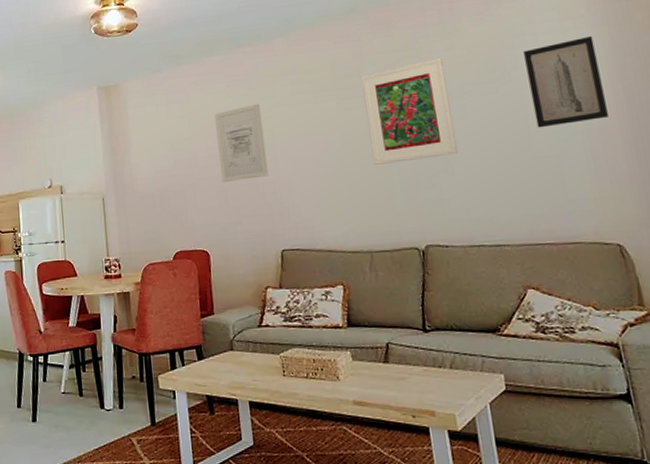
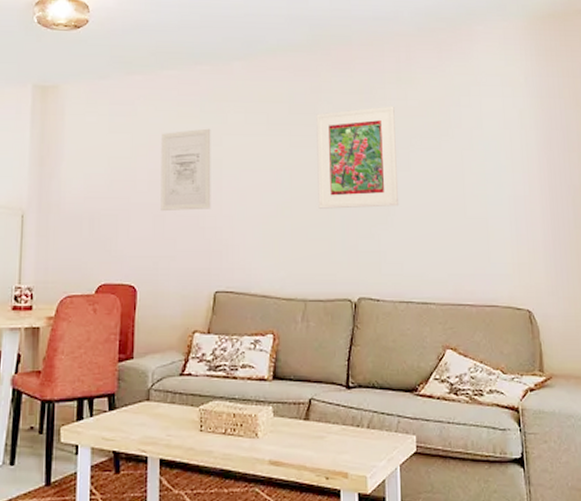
wall art: present [523,35,608,128] -> none [467,105,532,189]

